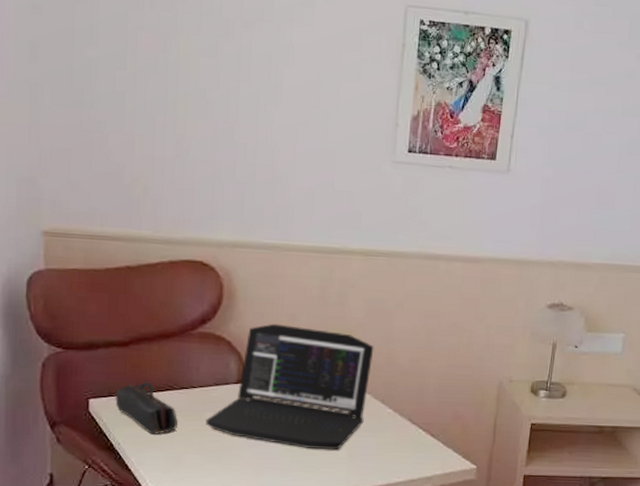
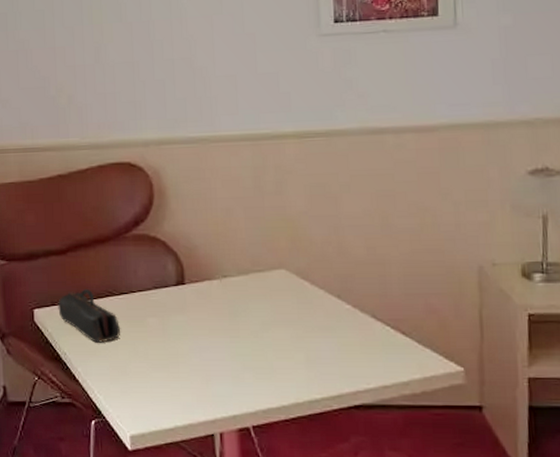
laptop: present [206,323,374,450] -> none [148,219,322,354]

